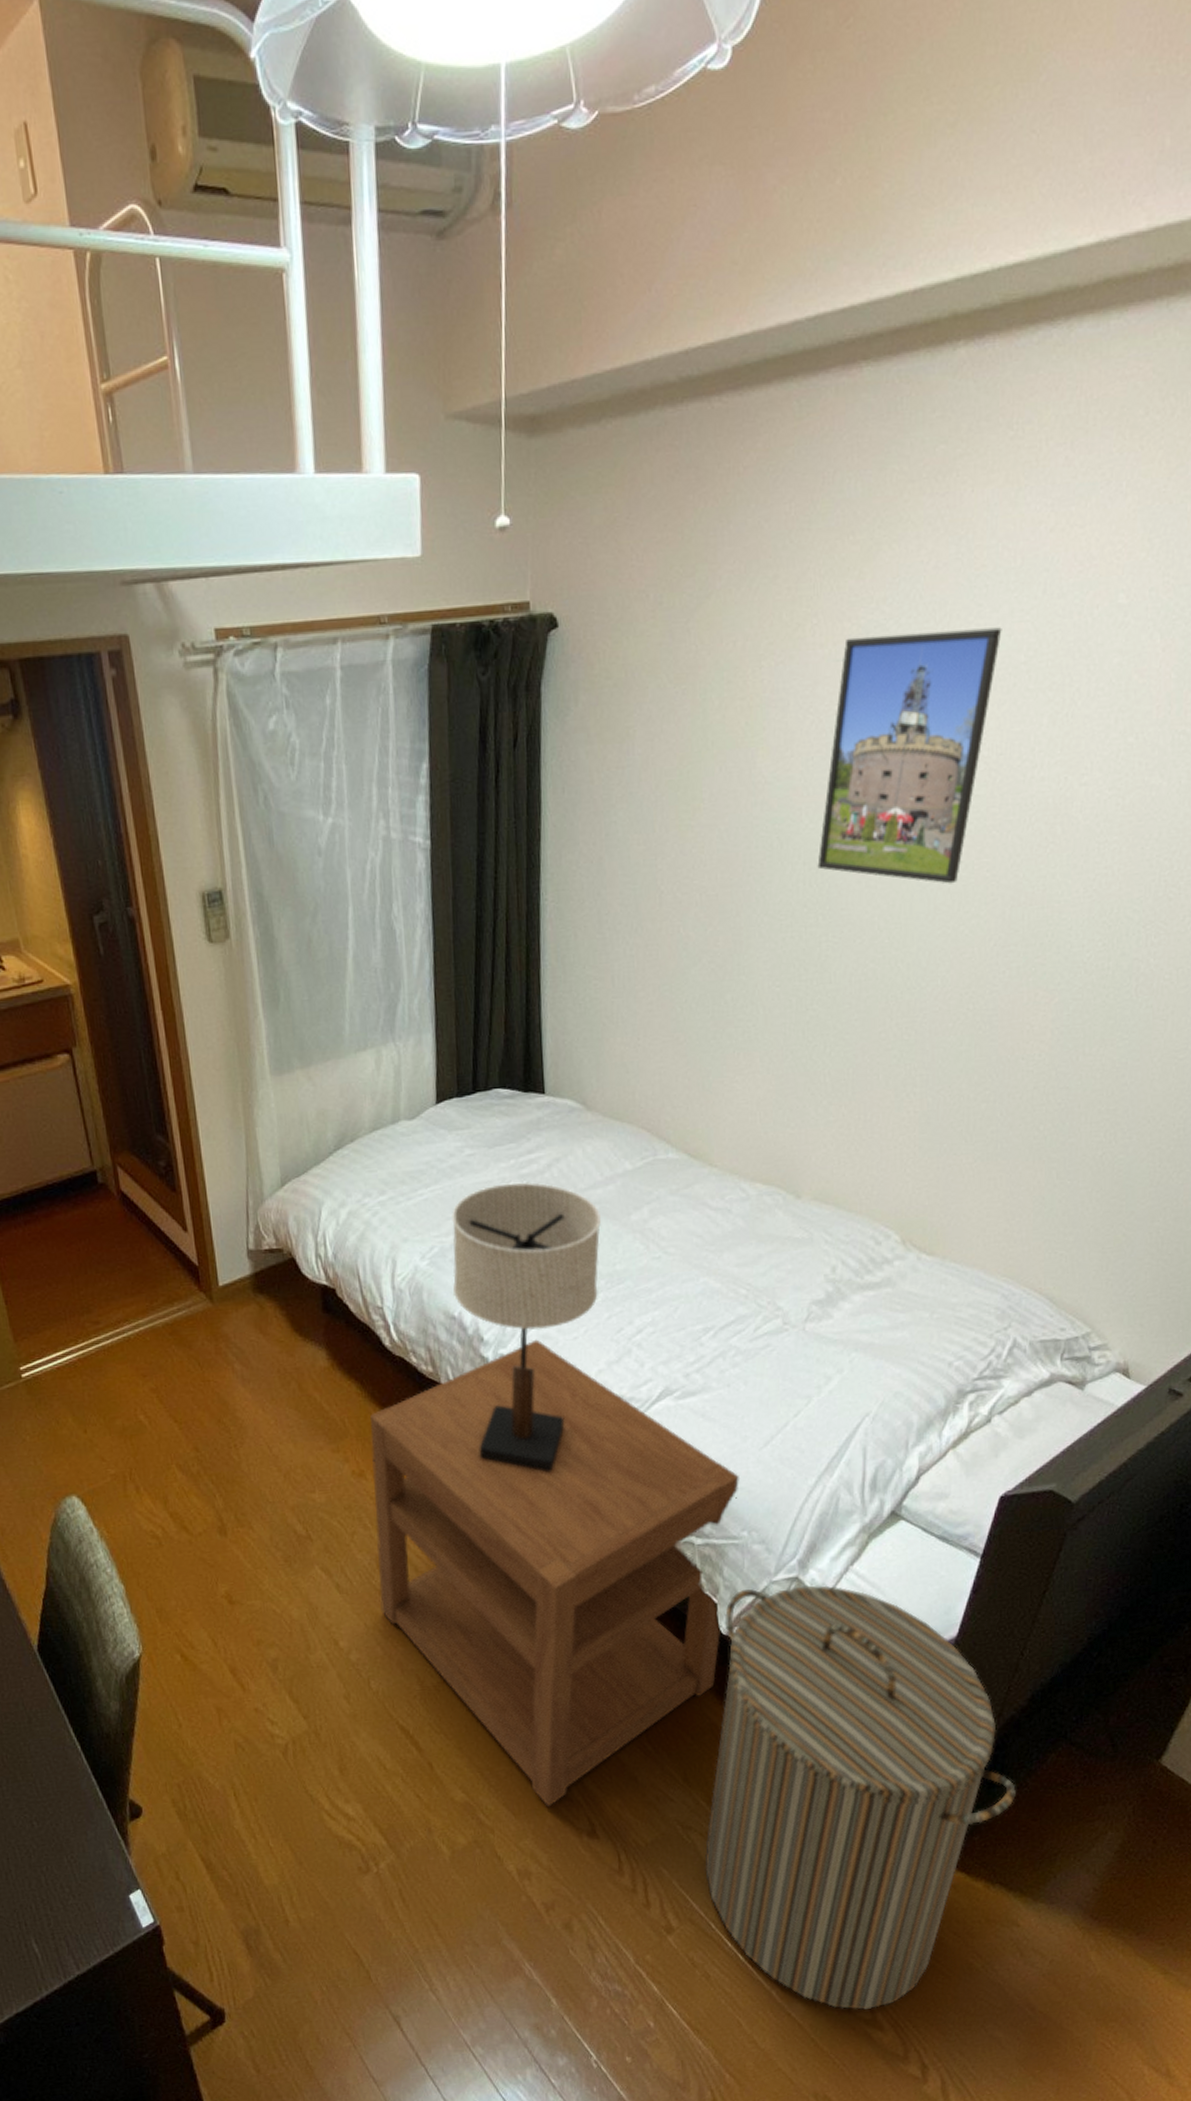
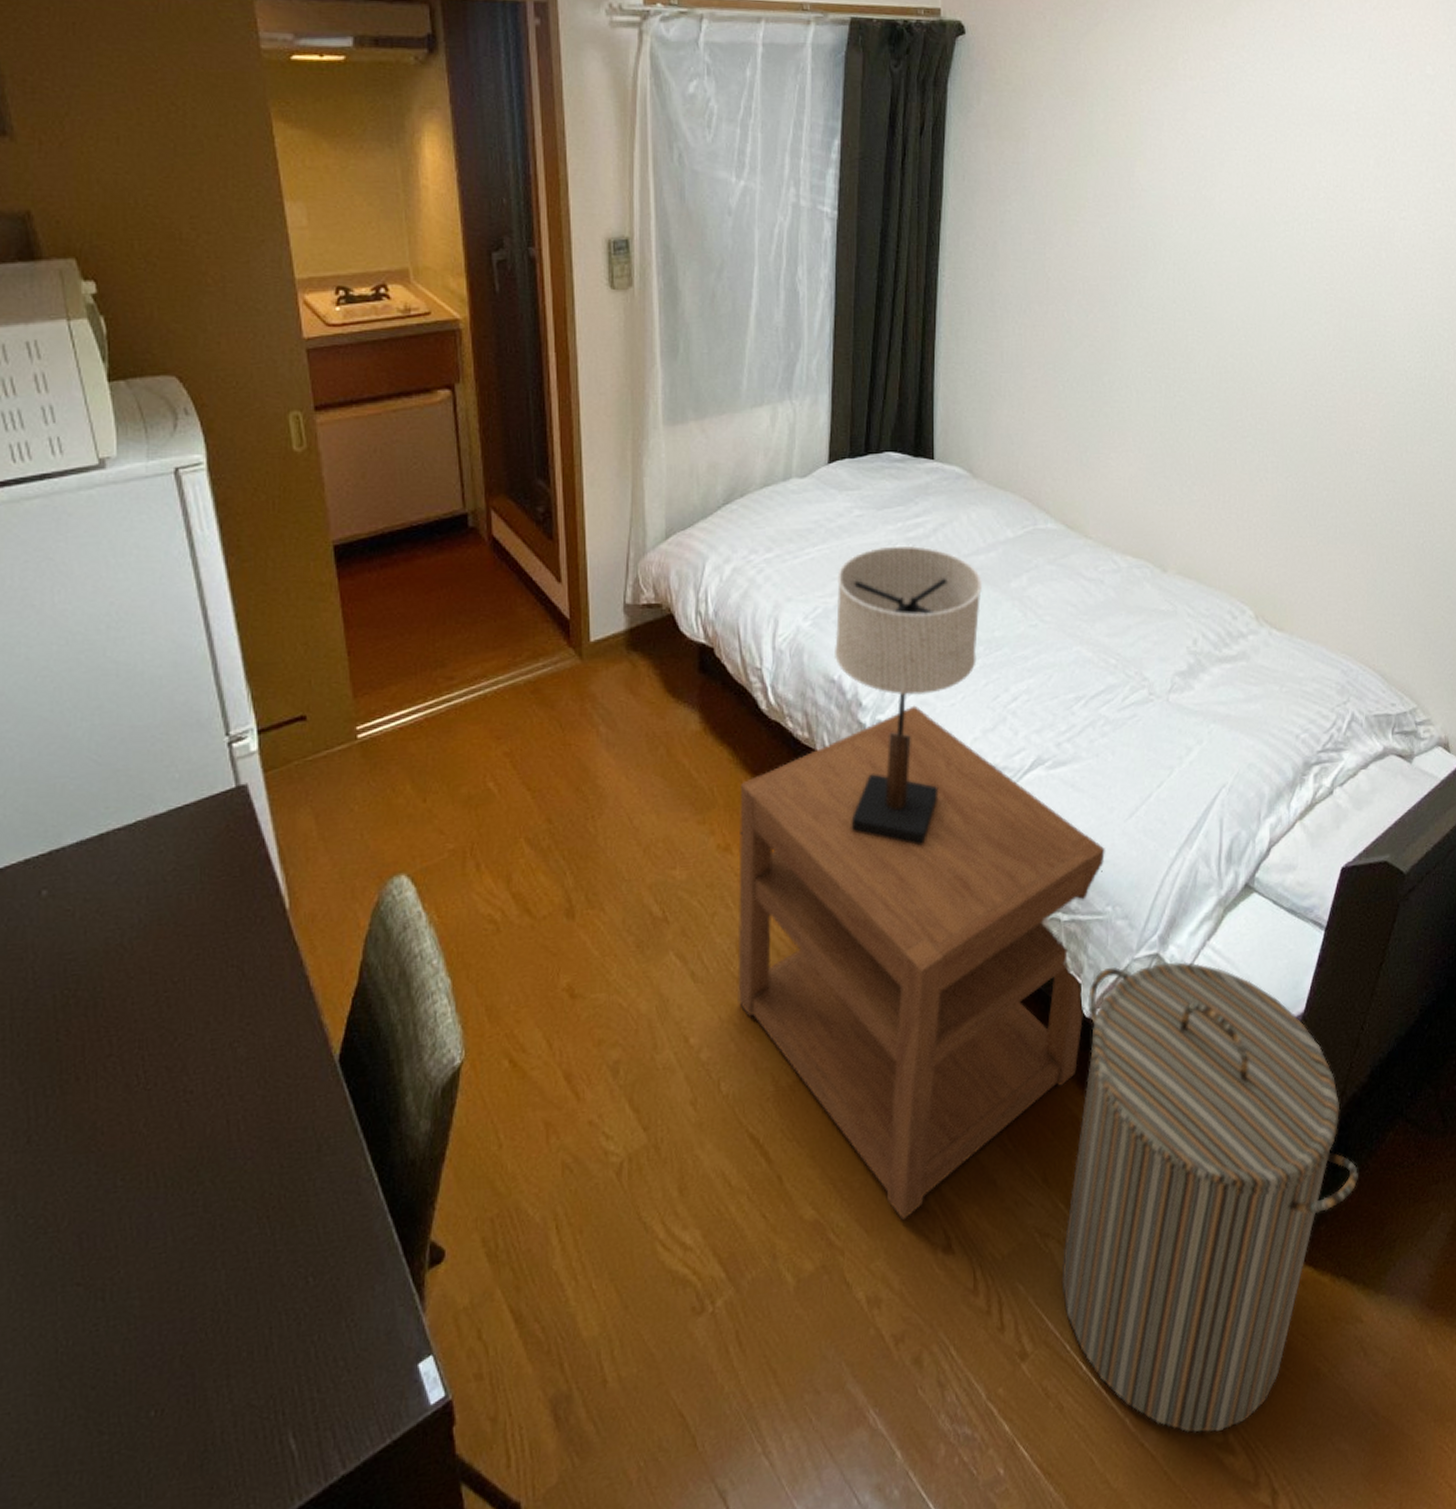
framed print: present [817,627,1002,884] -> none [1185,74,1337,293]

